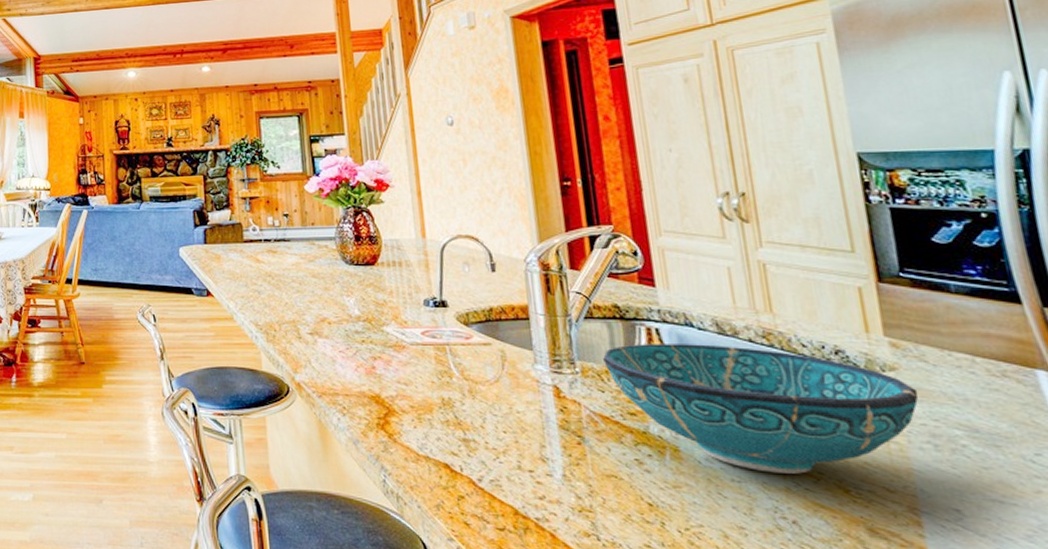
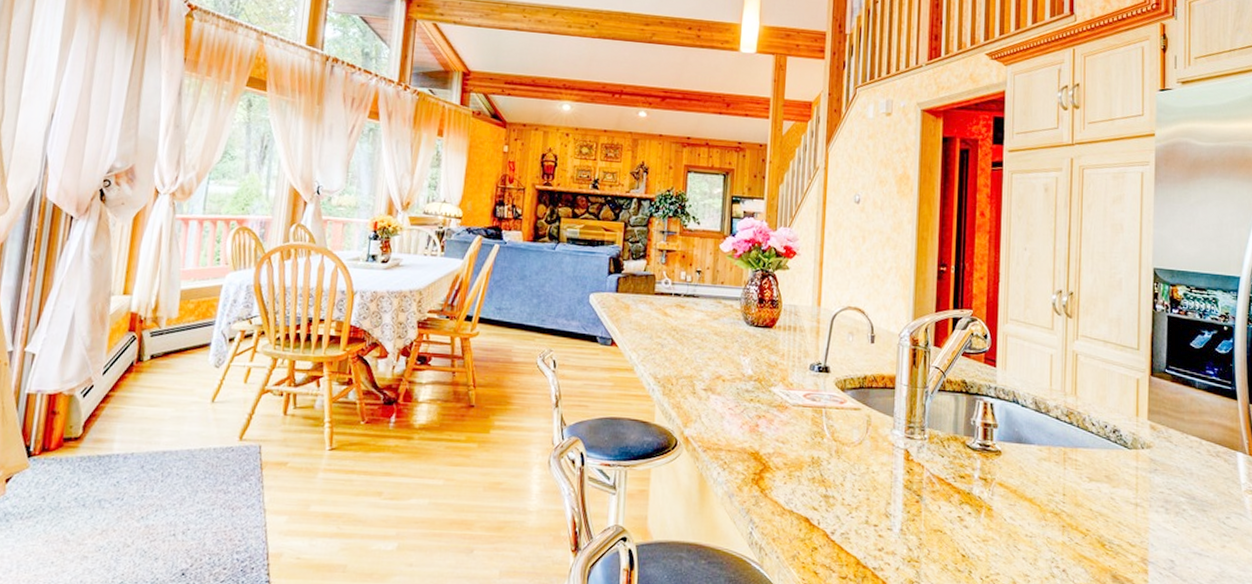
bowl: present [603,344,919,474] -> none [947,416,1162,531]

